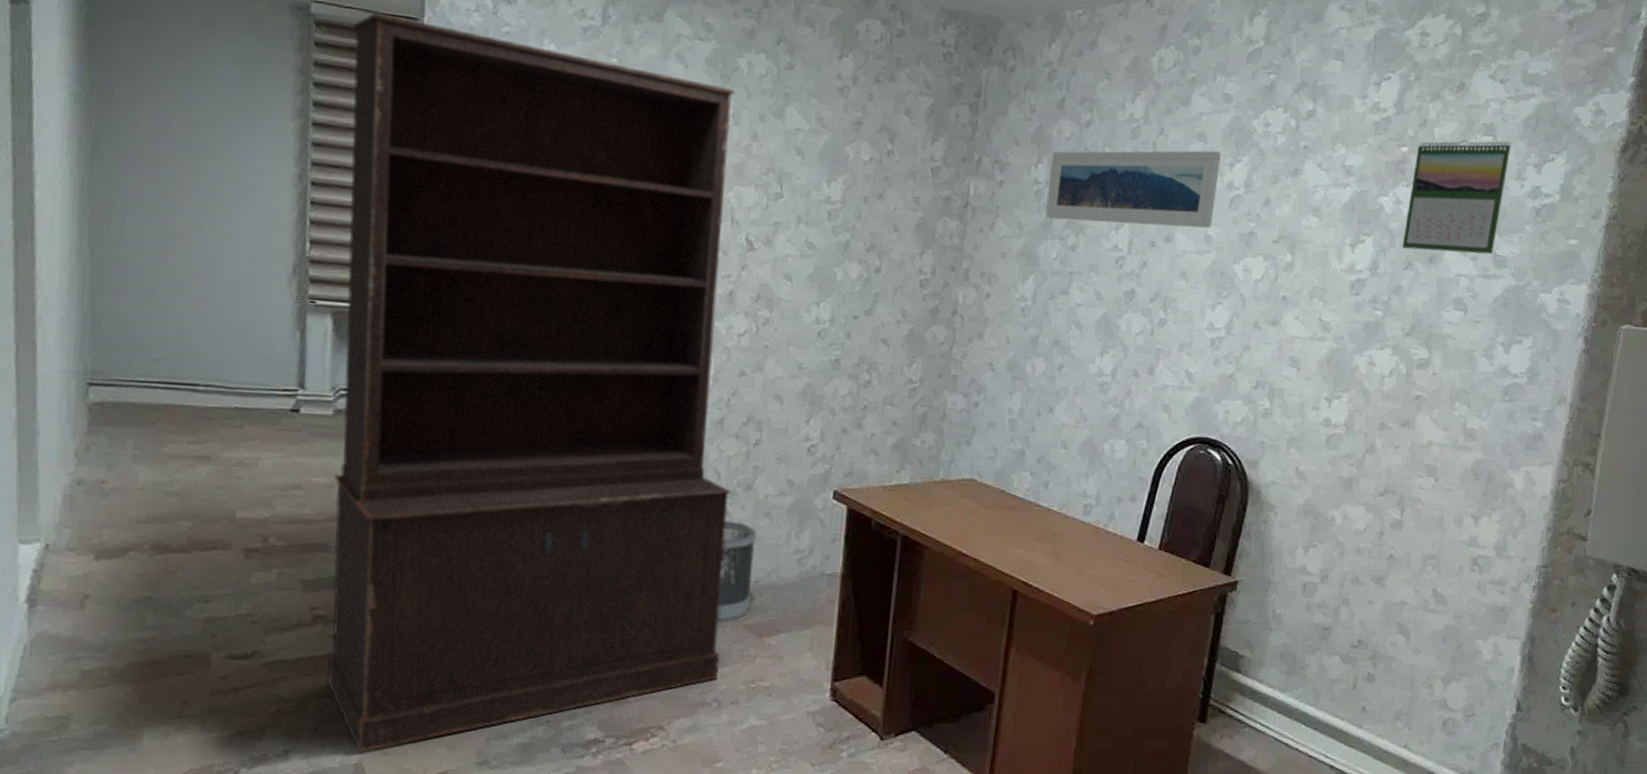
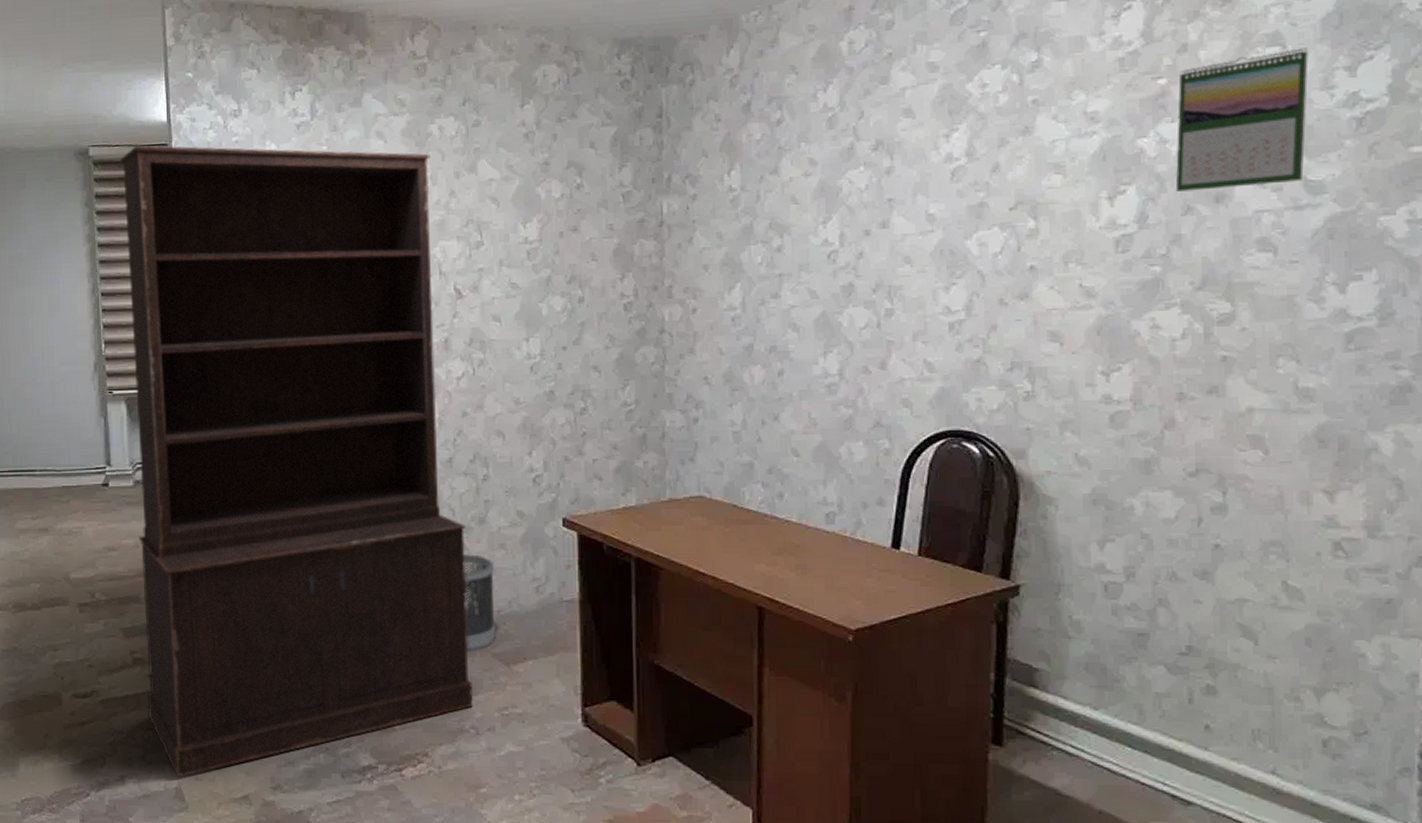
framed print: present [1045,150,1221,229] -> none [744,124,934,224]

